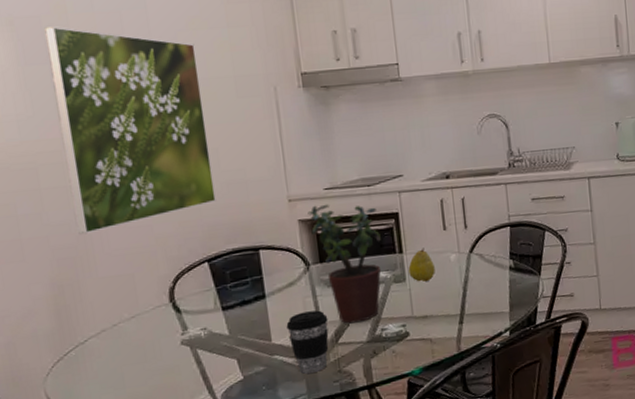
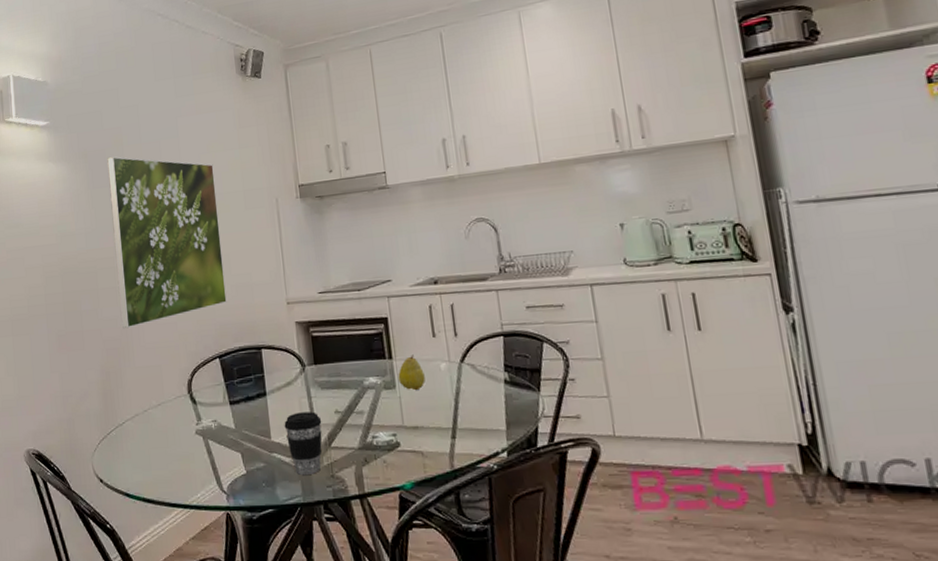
potted plant: present [307,204,381,324] -> none [303,307,371,428]

